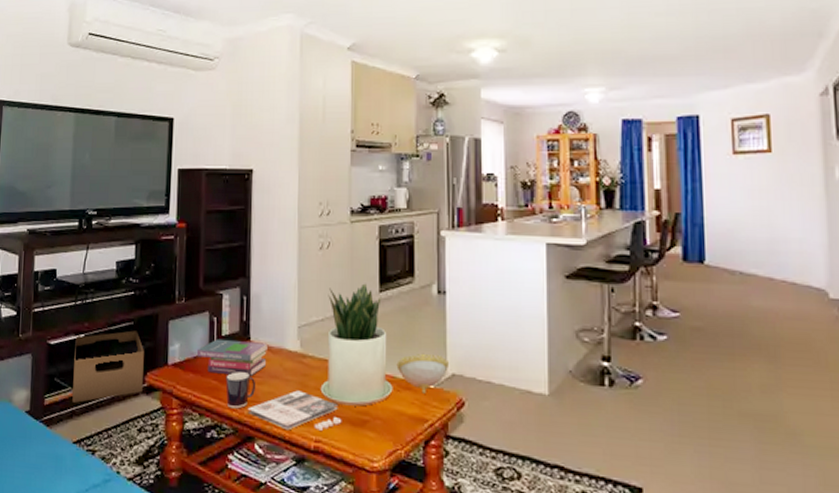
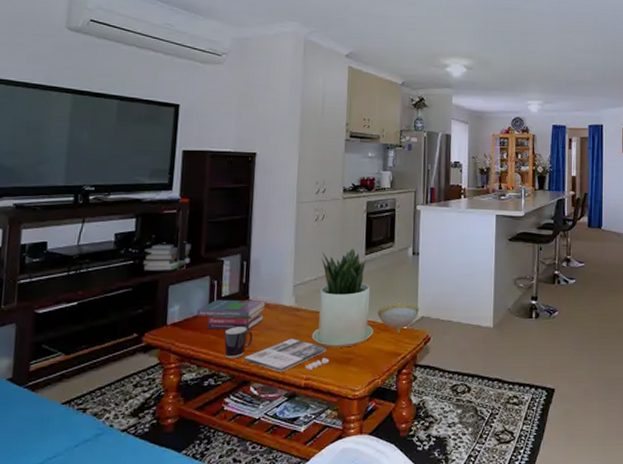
storage basket: present [72,330,144,403] -> none [62,296,142,366]
books: none [144,271,190,304] -> present [143,241,191,271]

